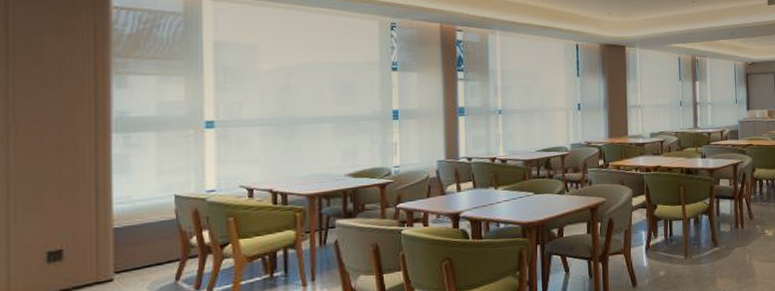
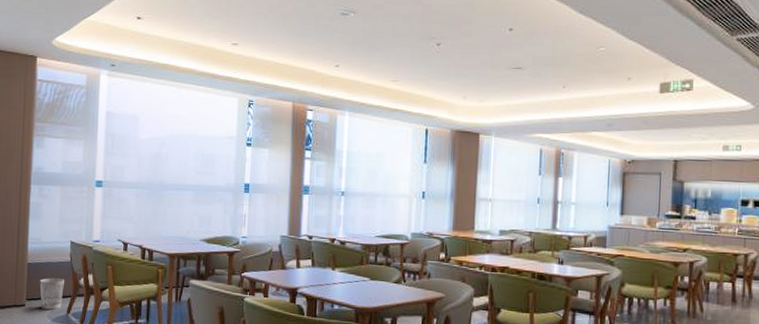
wastebasket: none [133,240,169,281] -> present [40,278,64,310]

